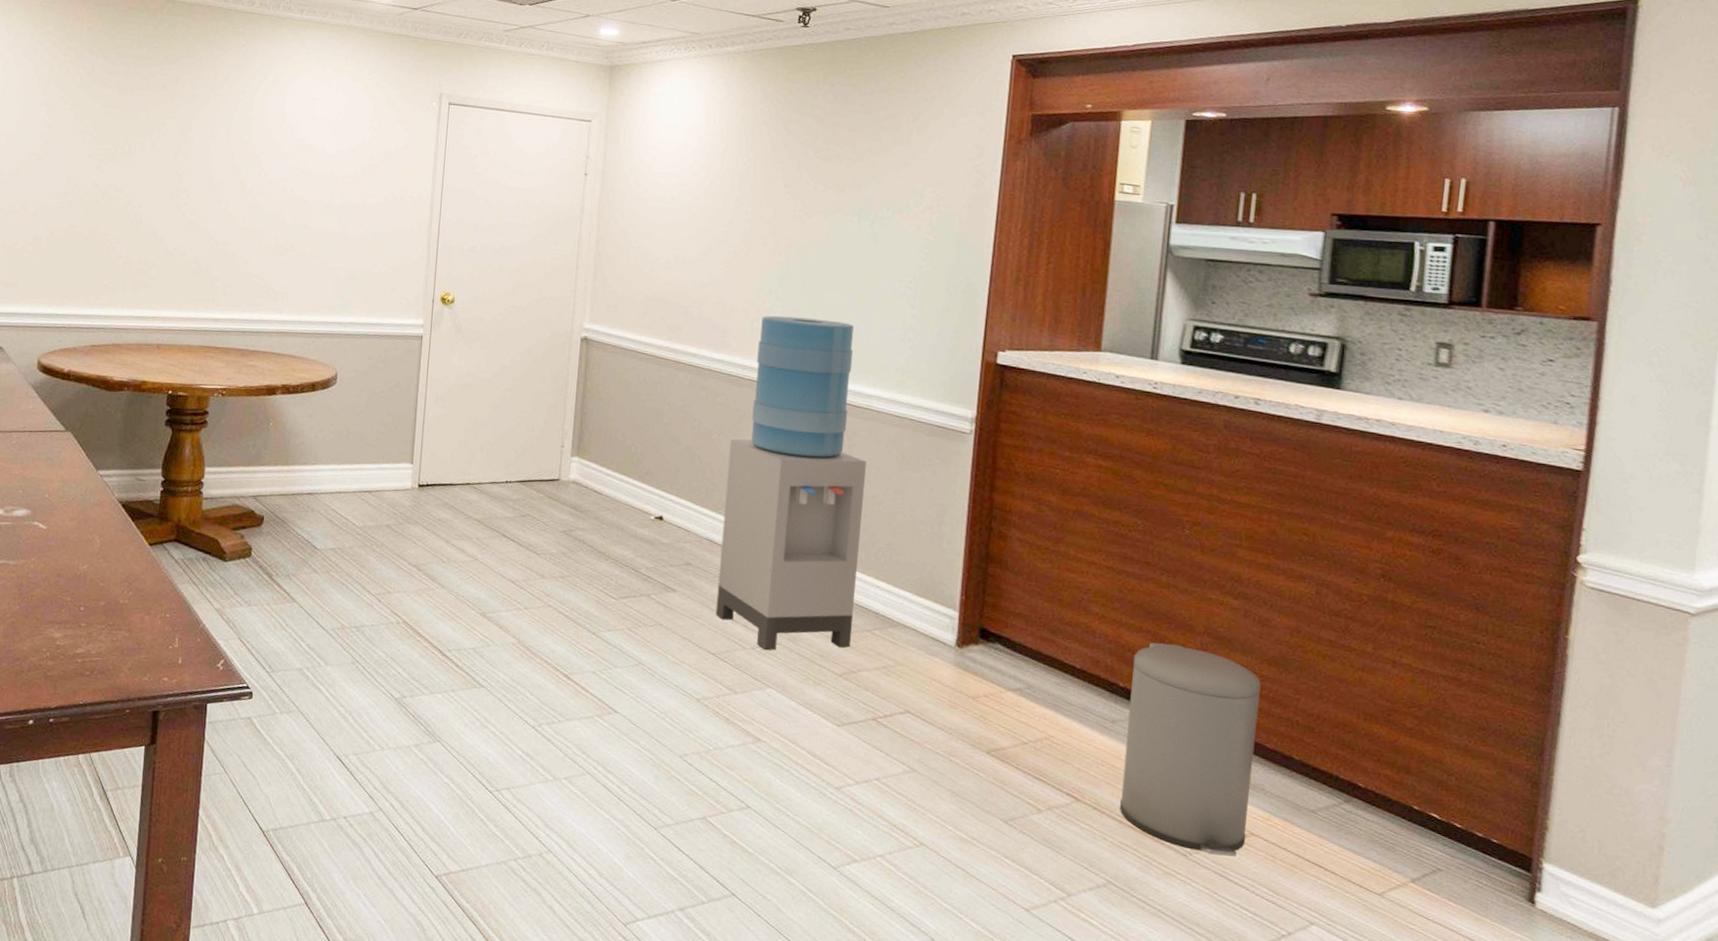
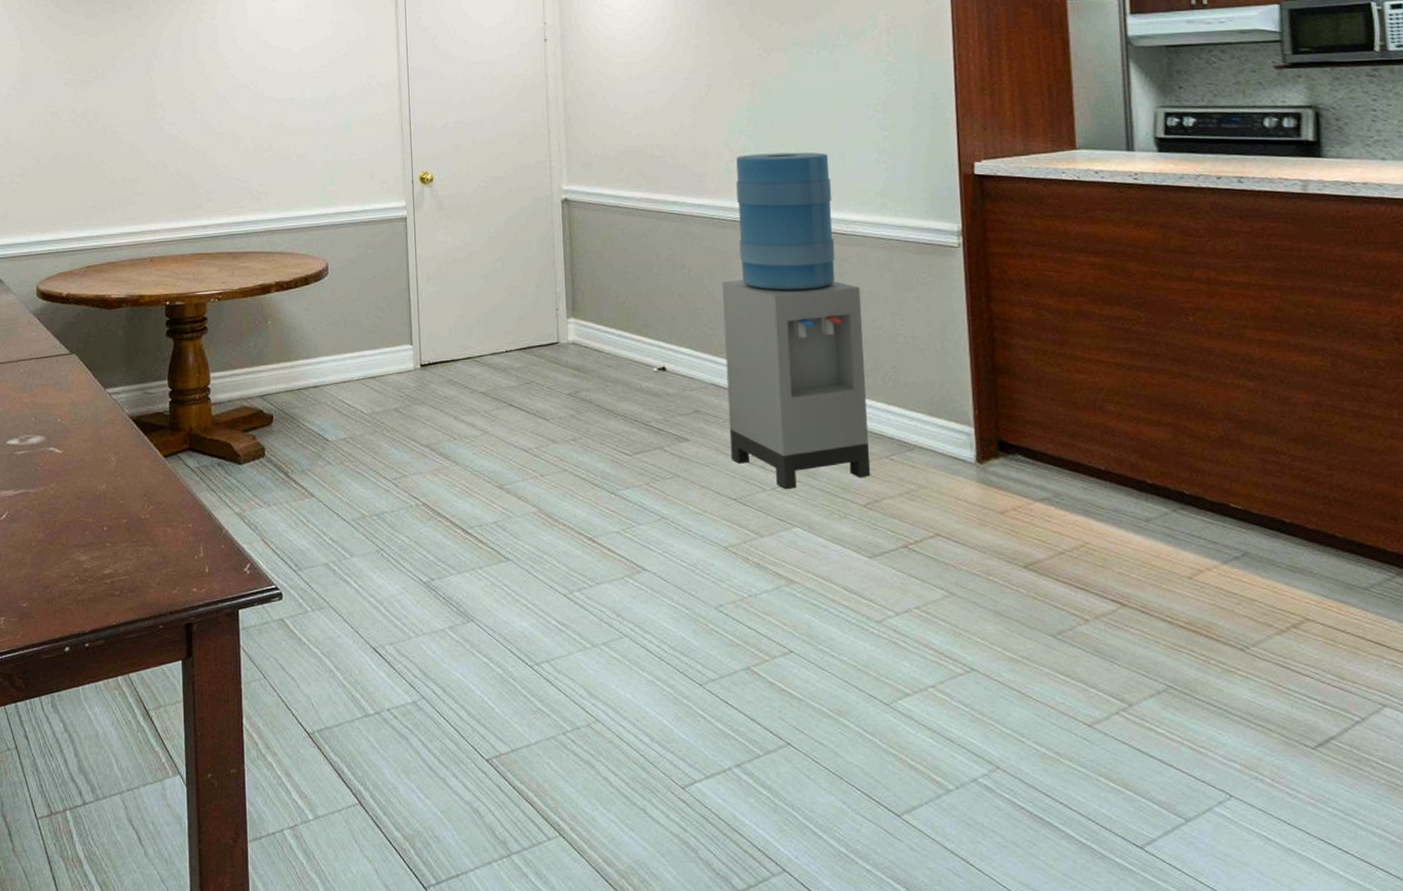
pedal bin: present [1120,642,1261,857] -> none [1157,434,1302,646]

